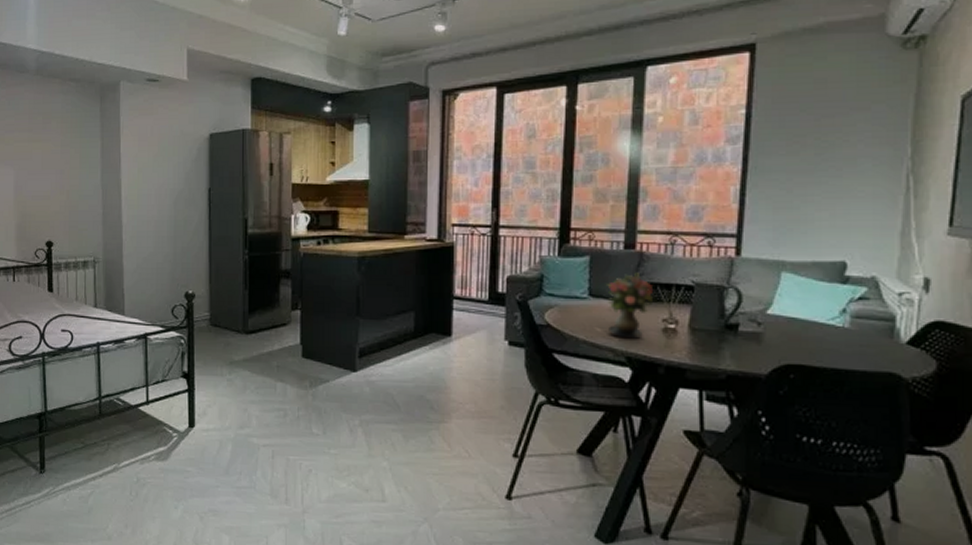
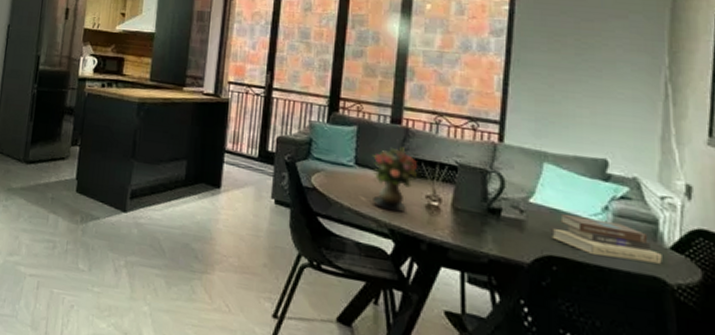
books: none [789,321,898,361] -> present [551,213,662,264]

